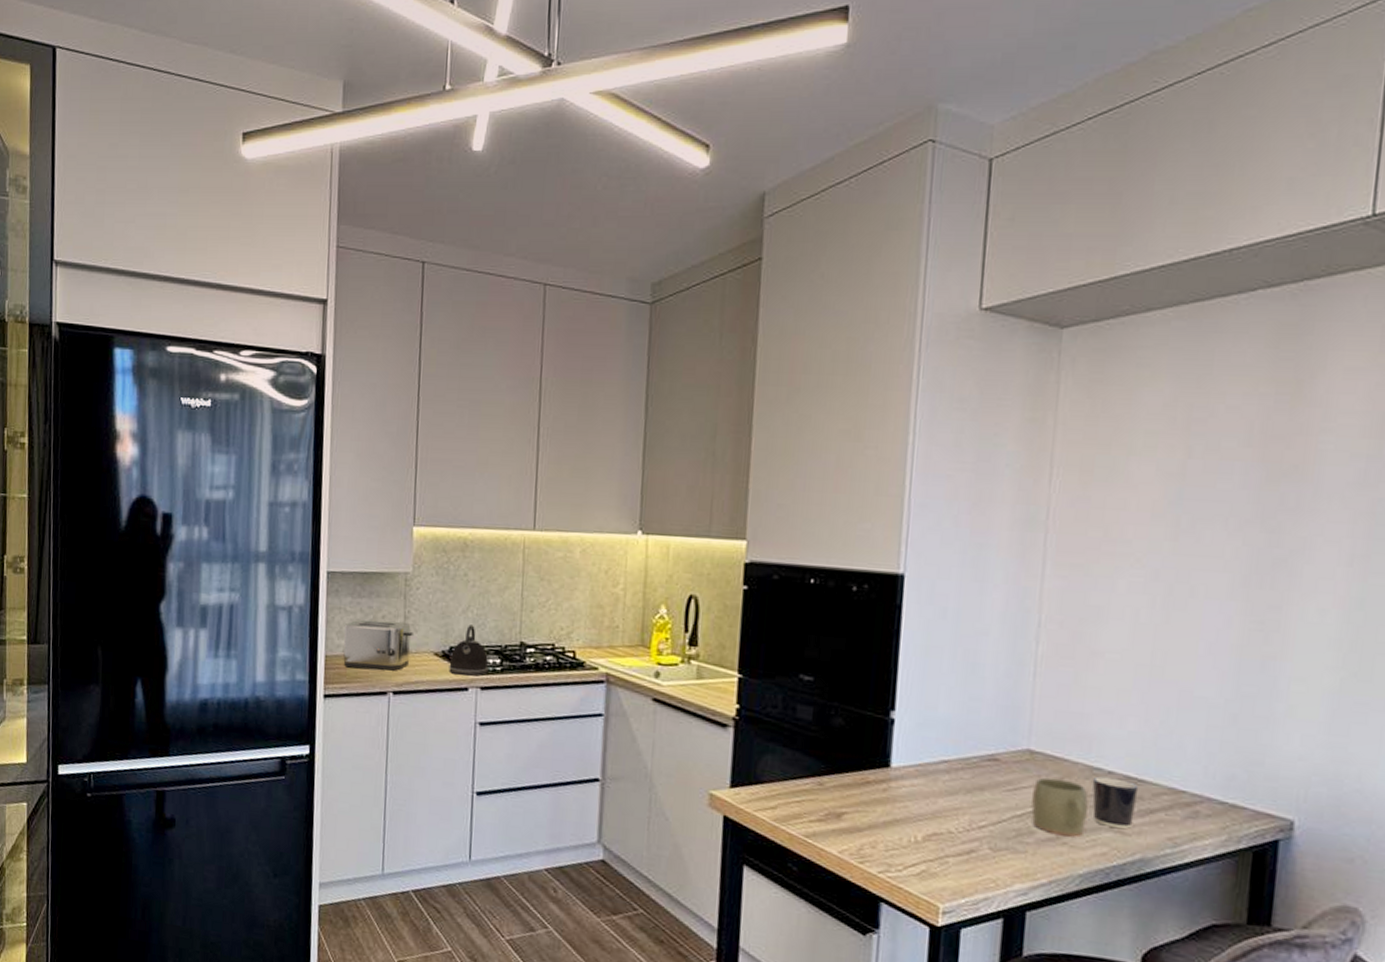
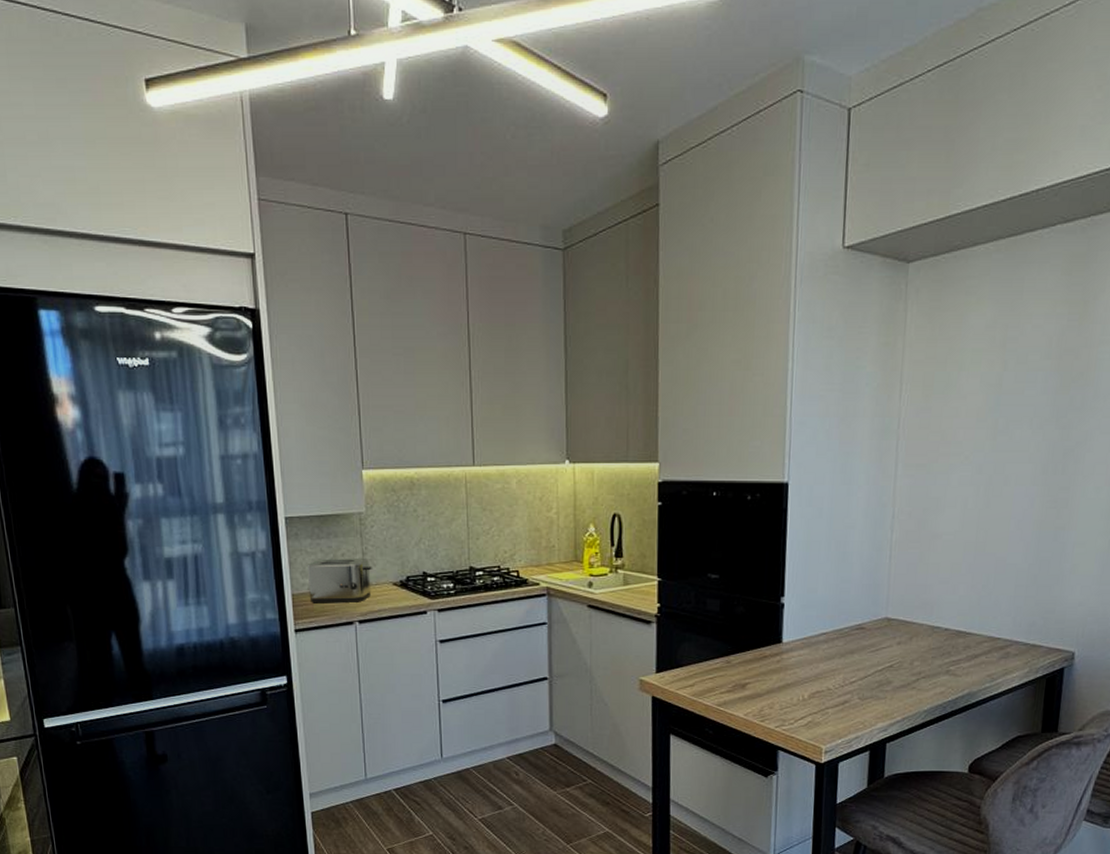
kettle: present [449,624,489,677] -> none [407,555,444,602]
mug: present [1031,777,1088,837] -> none [889,638,931,682]
mug: present [1092,776,1139,830] -> none [933,633,967,672]

